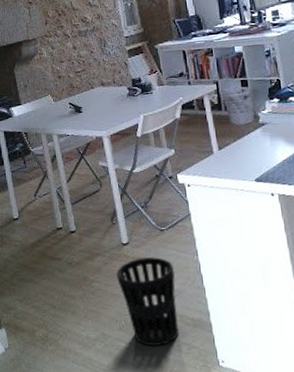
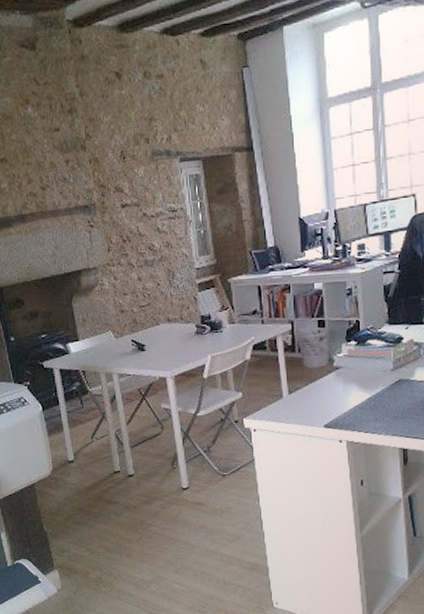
wastebasket: present [116,257,179,347] -> none [175,502,235,589]

